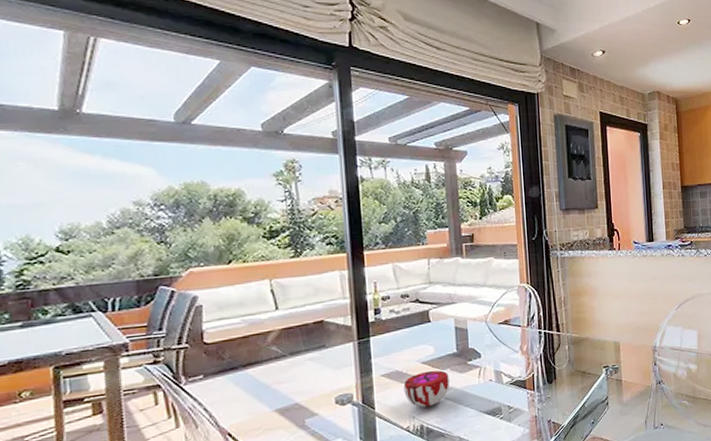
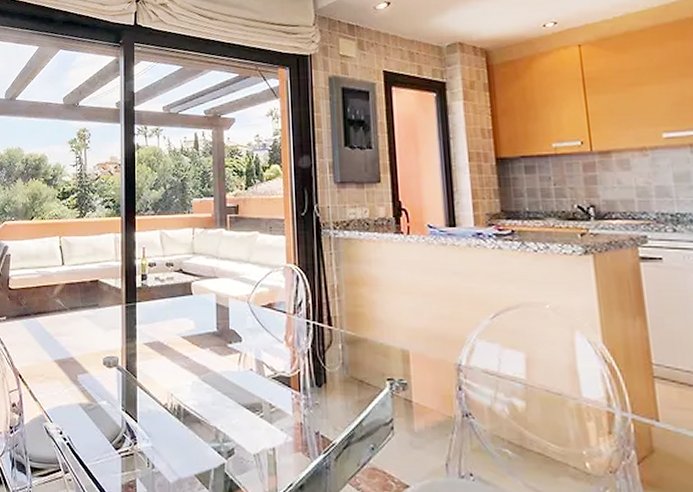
decorative bowl: present [403,370,450,408] -> none [164,347,209,387]

